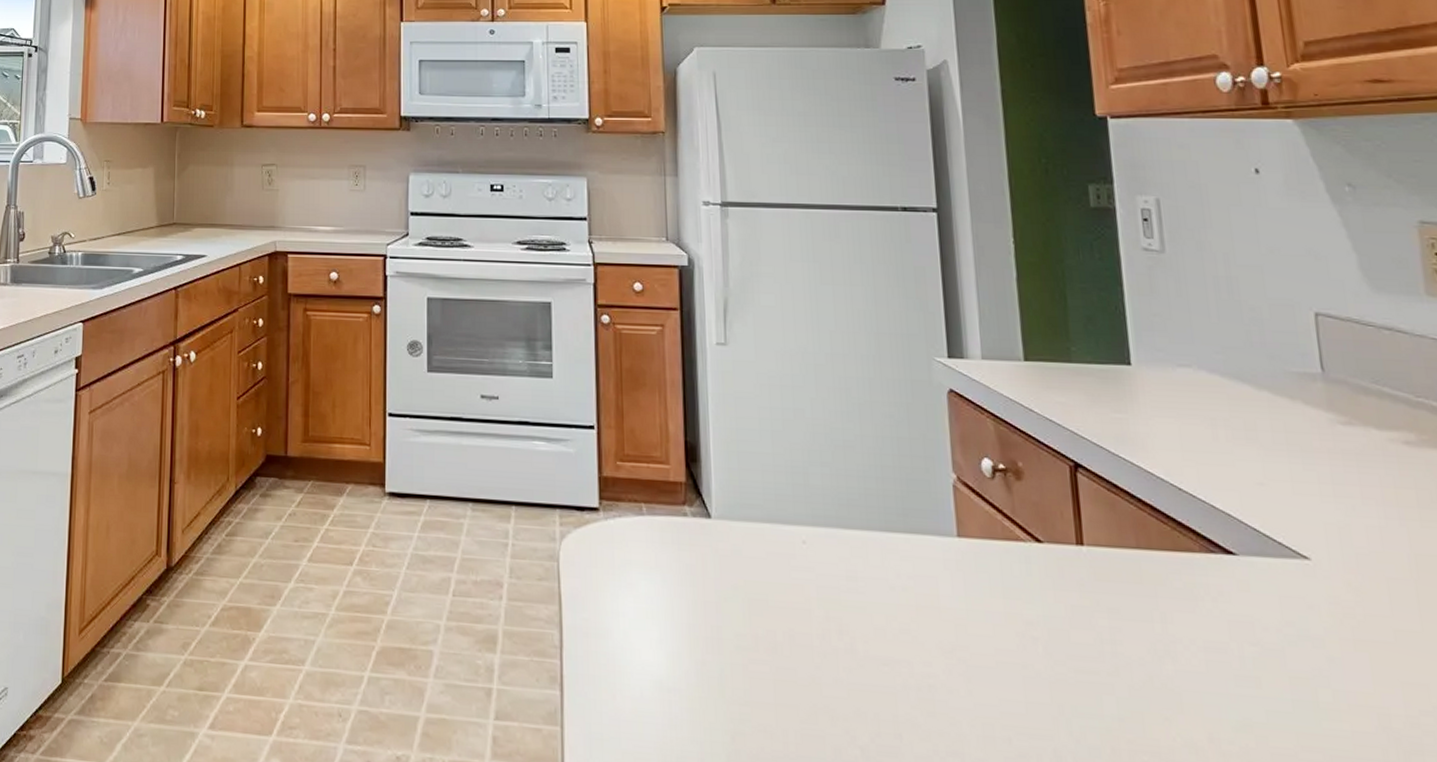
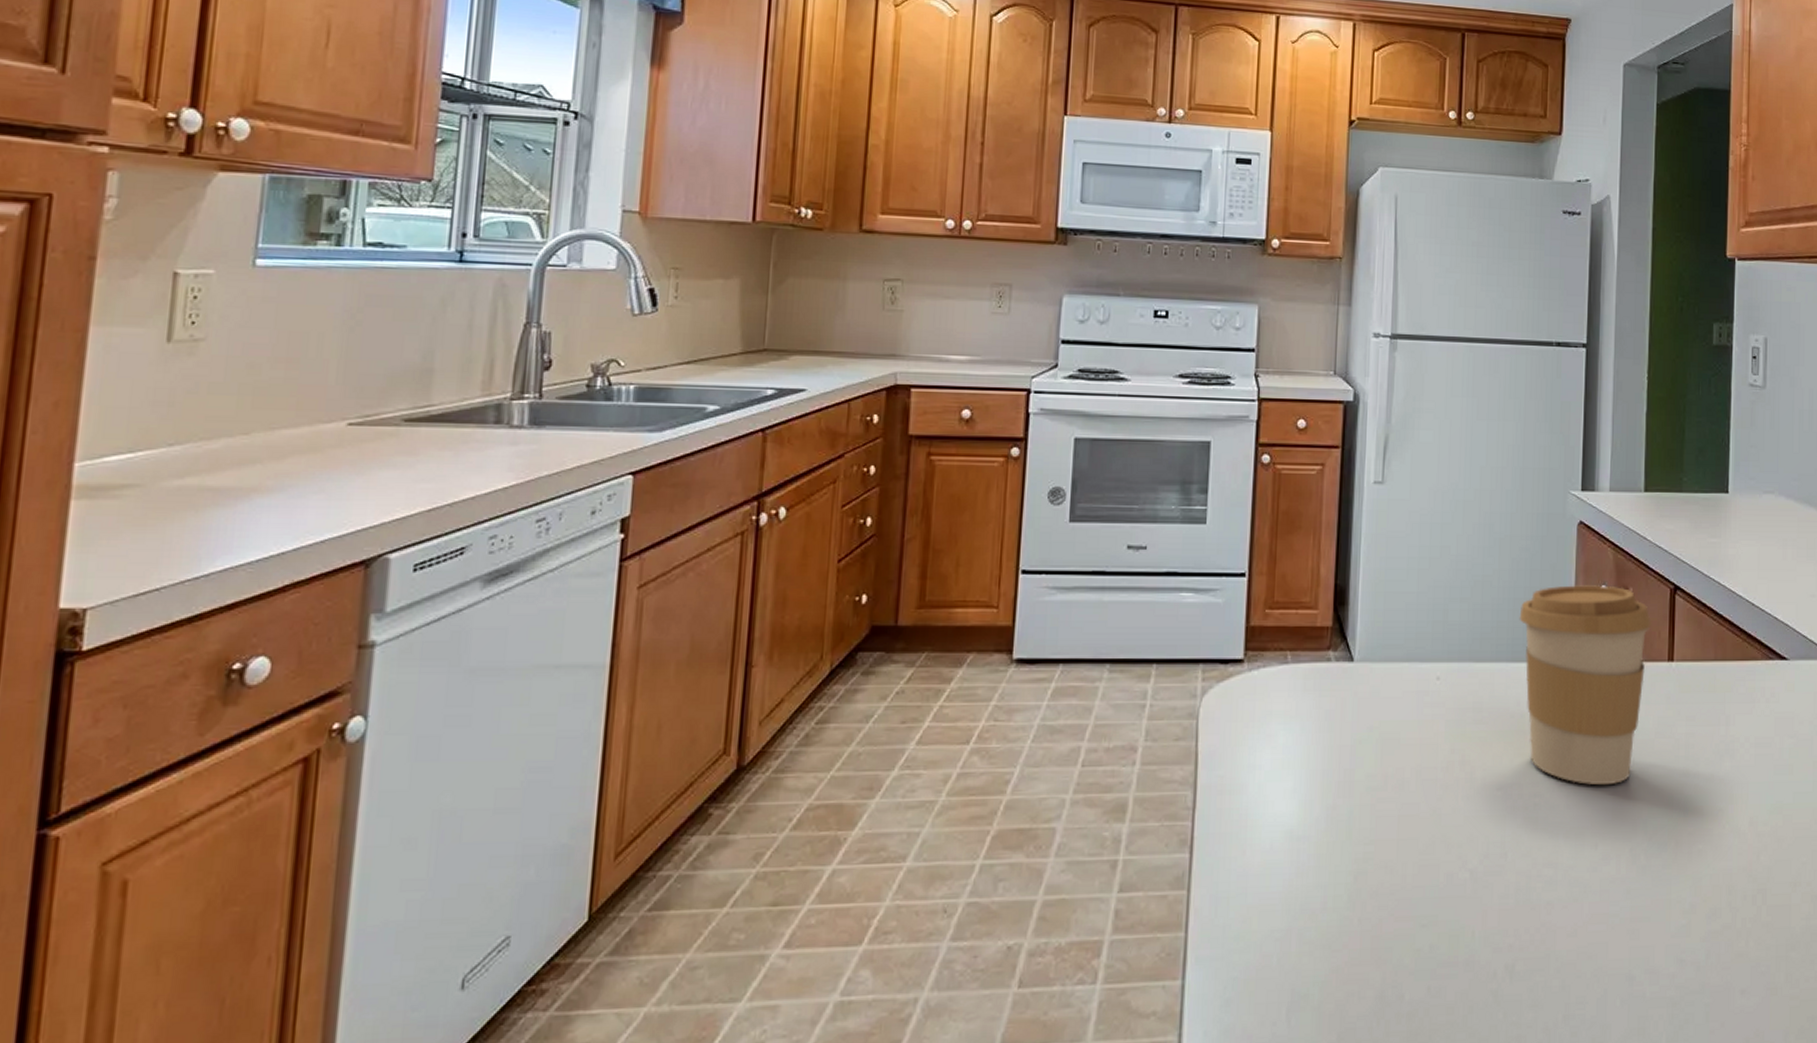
coffee cup: none [889,455,1050,675] -> present [1519,585,1651,786]

